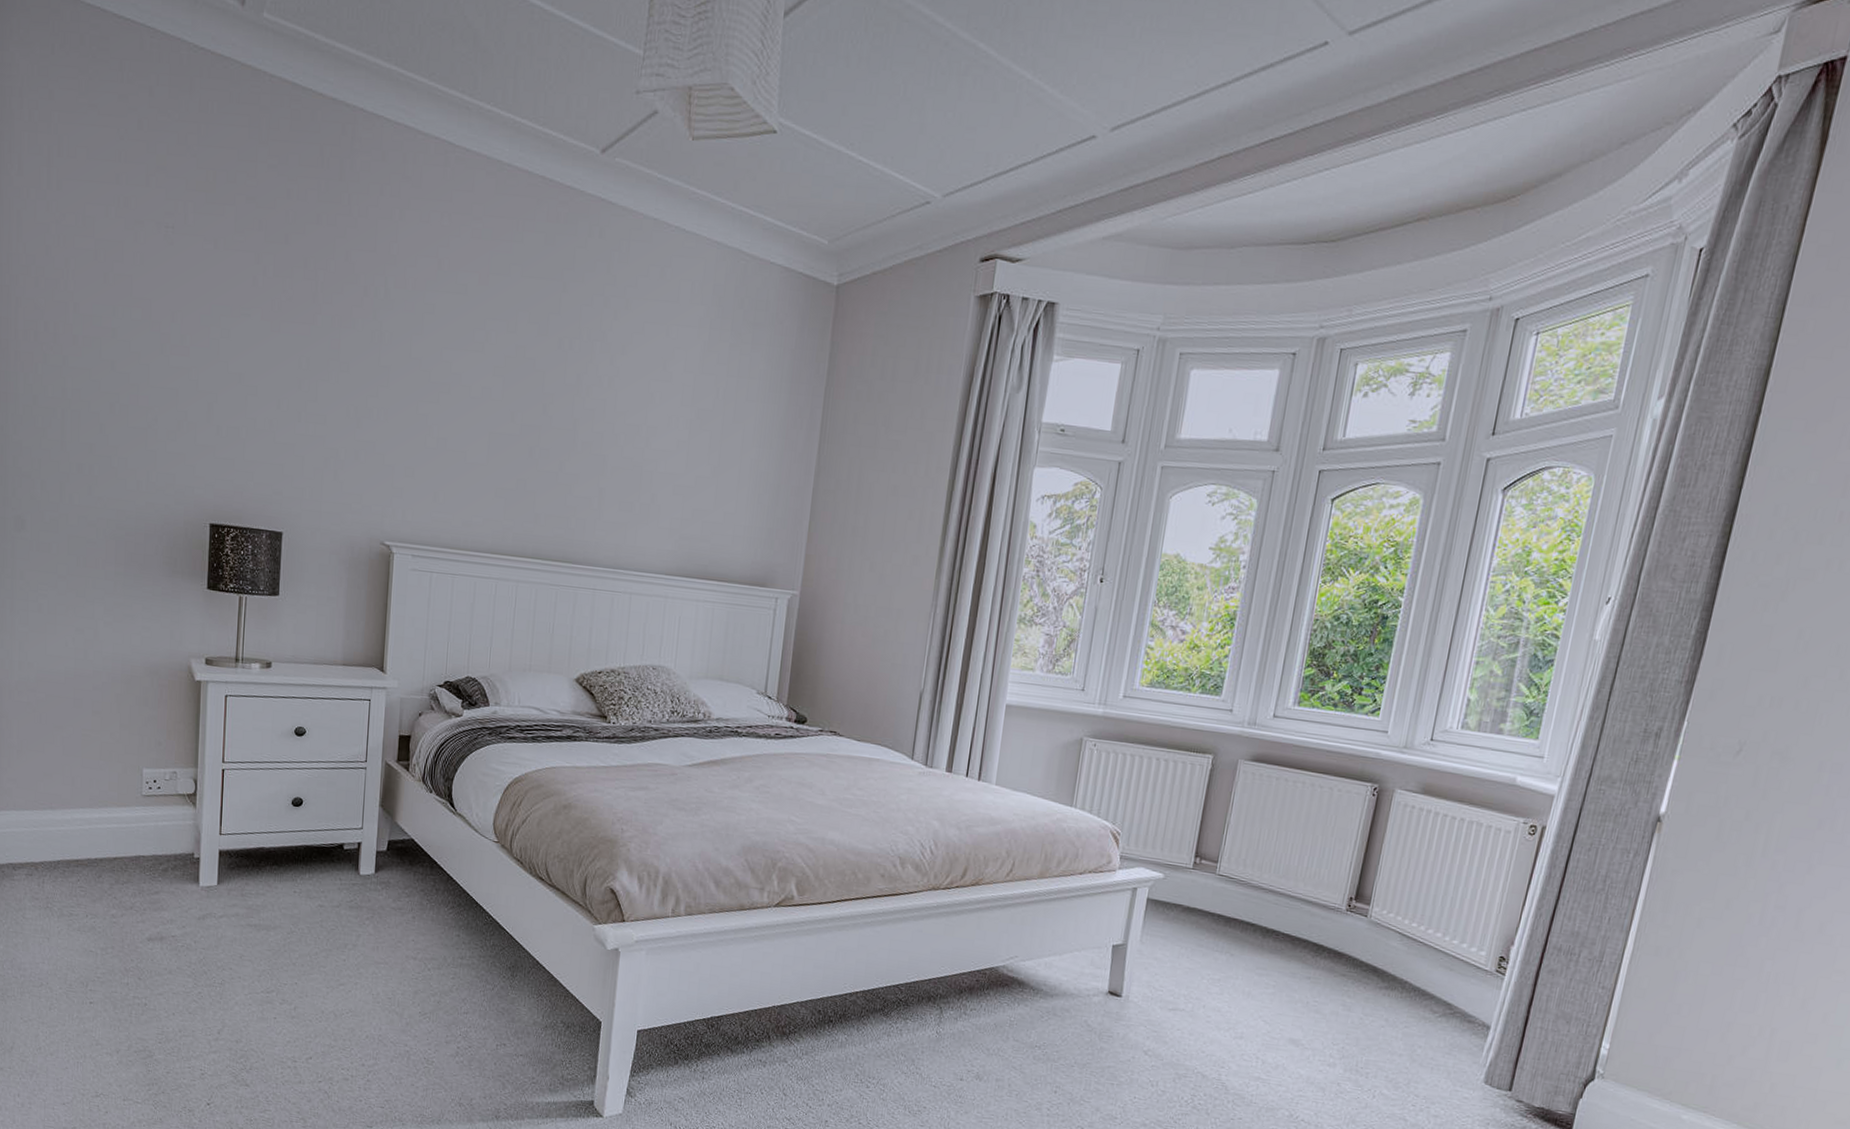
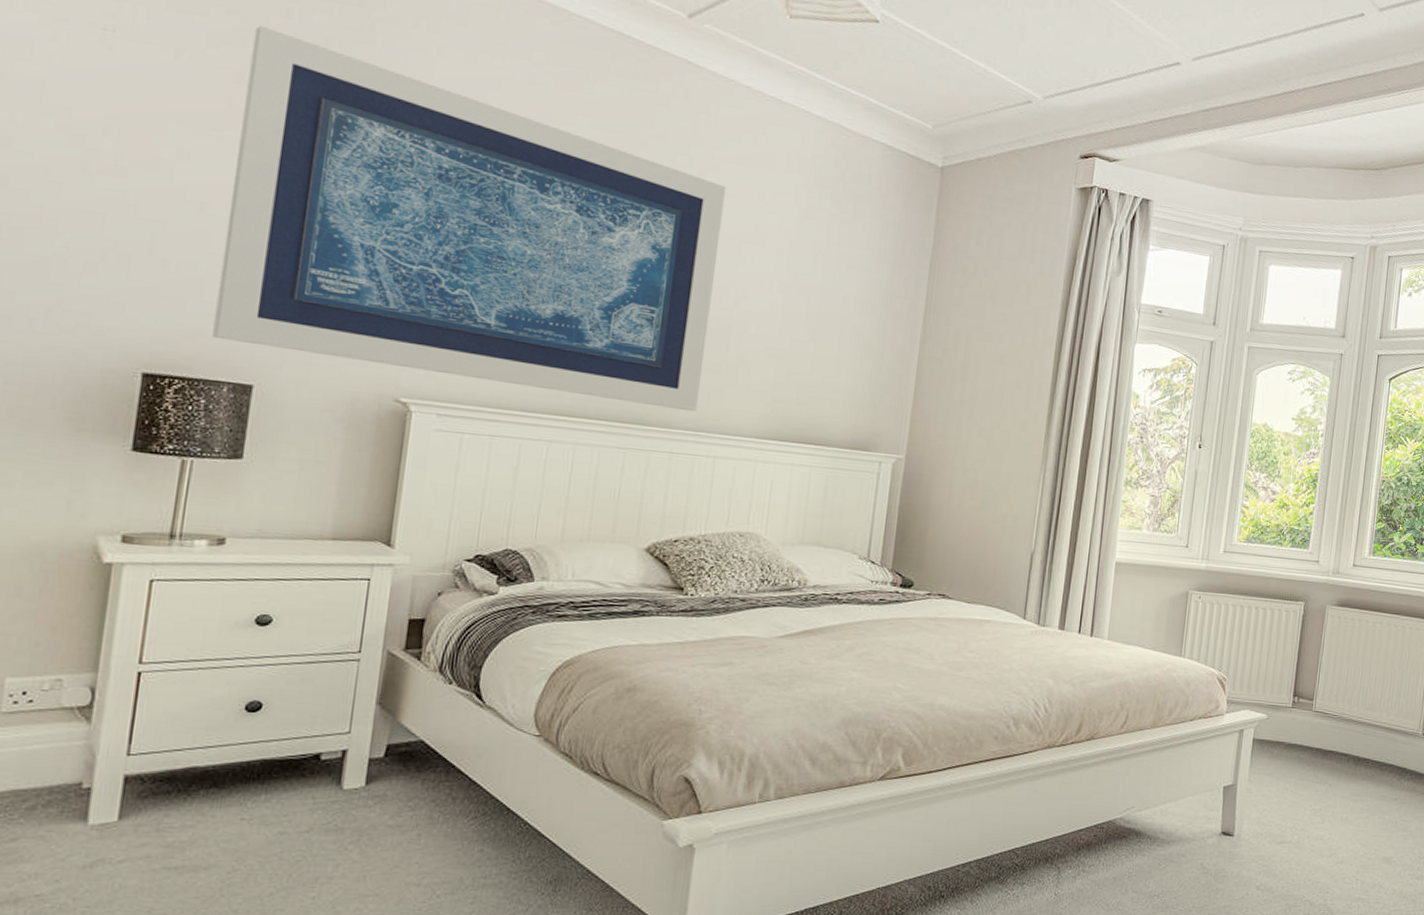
wall art: none [253,208,637,550] -> present [212,25,726,412]

